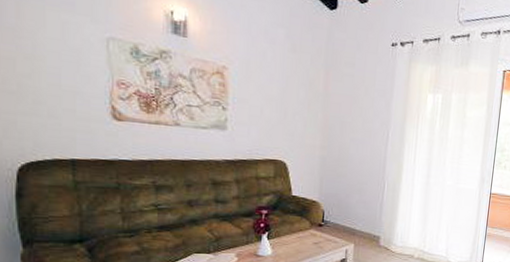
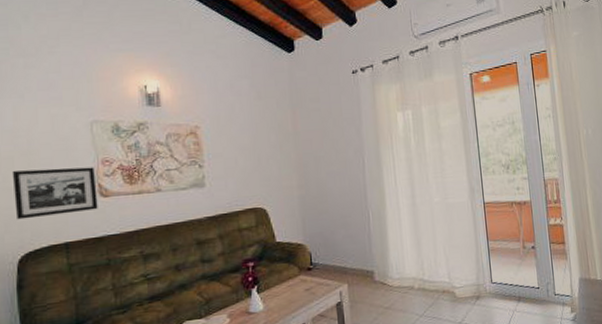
picture frame: none [12,74,110,132] -> present [12,167,98,220]

